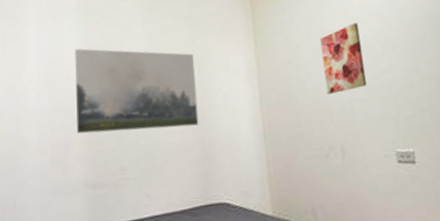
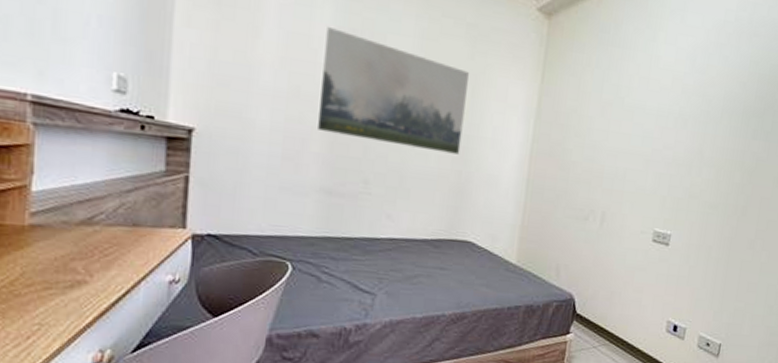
wall art: present [319,22,367,94] -> none [603,84,658,158]

